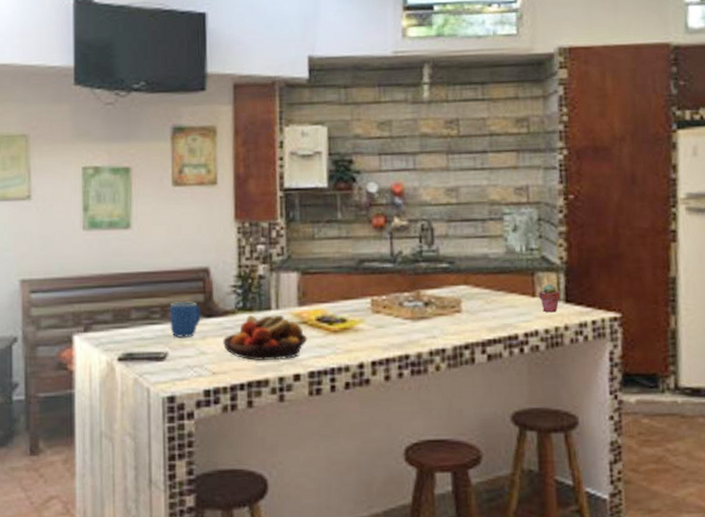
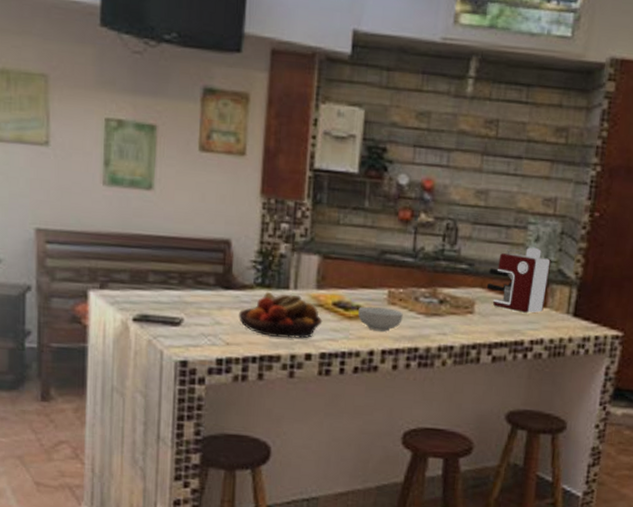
mug: present [169,300,201,338] -> none [187,269,219,306]
cereal bowl: none [343,317,389,342] -> present [358,306,403,332]
coffee maker: none [470,237,533,305] -> present [486,247,551,313]
potted succulent: present [539,283,561,313] -> none [550,296,571,324]

